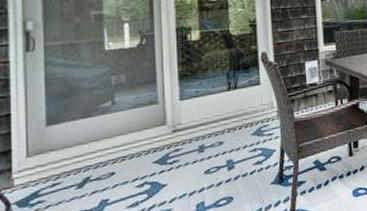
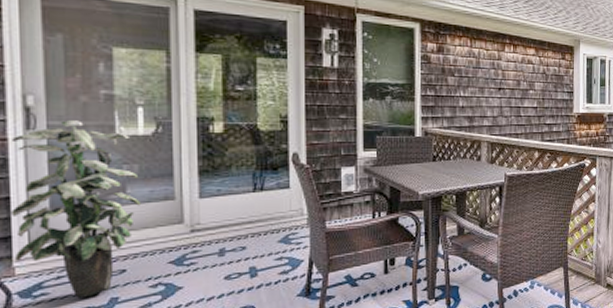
indoor plant: none [11,40,128,203] -> present [11,120,142,298]

